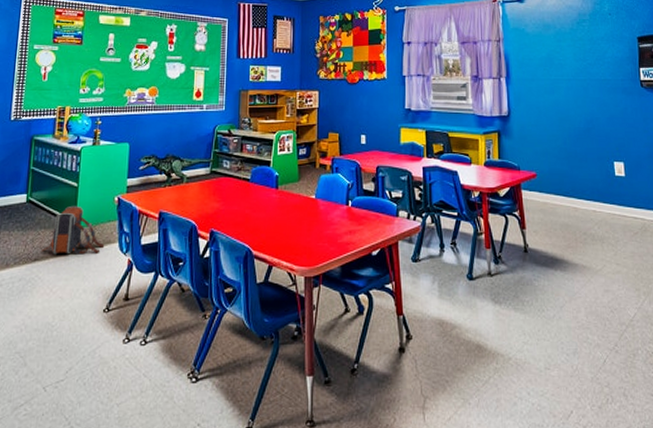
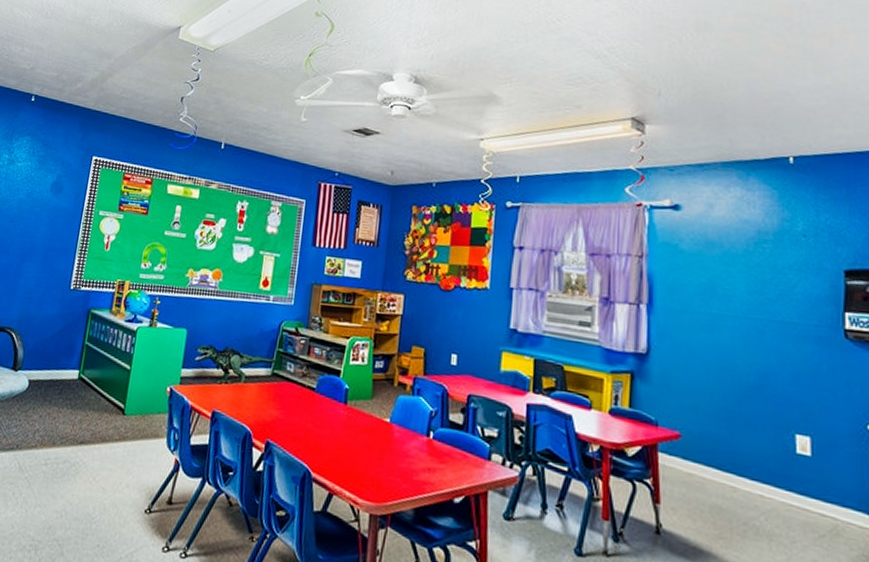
backpack: present [41,205,104,255] -> none [87,390,151,447]

